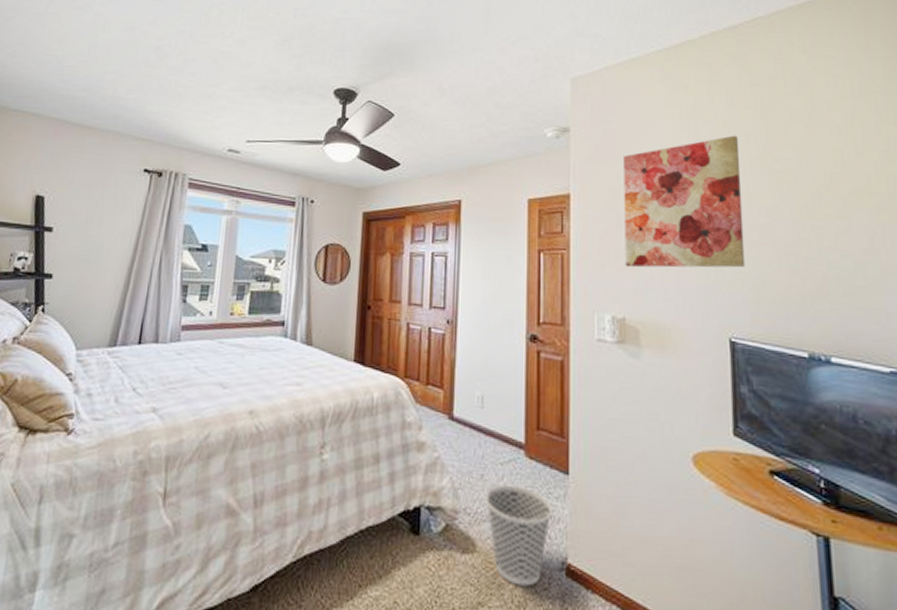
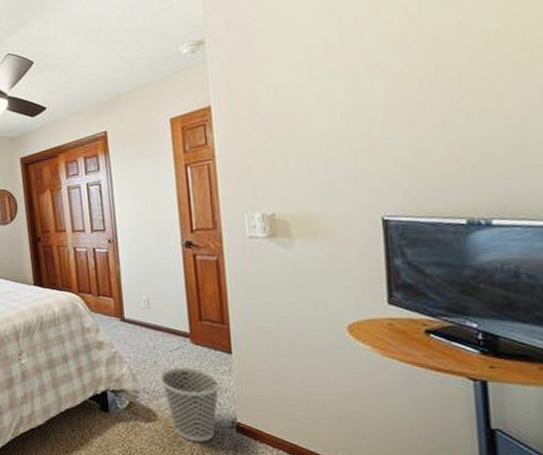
wall art: present [624,135,746,268] -> none [262,10,398,167]

